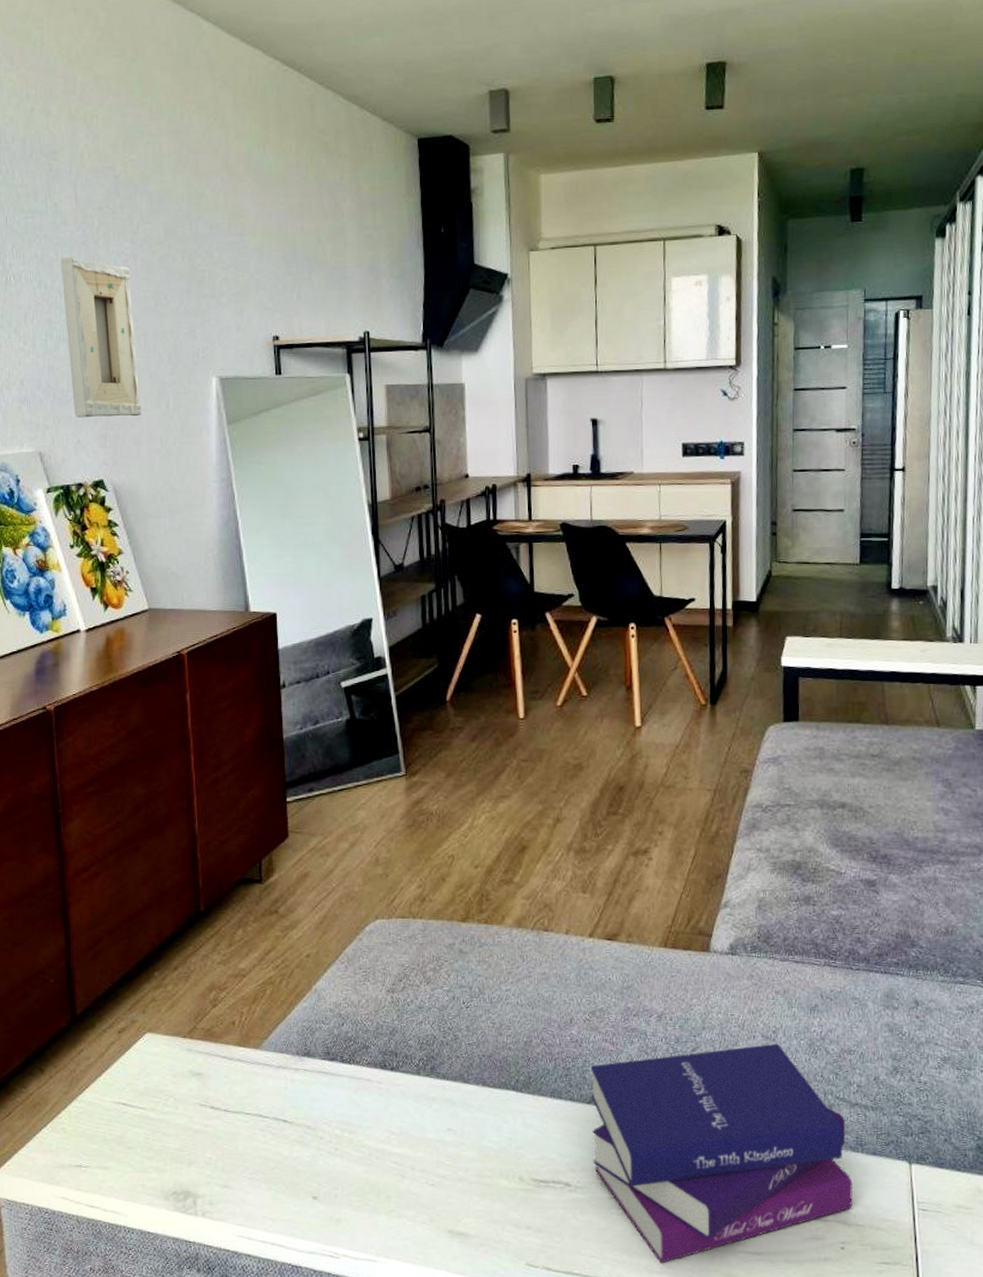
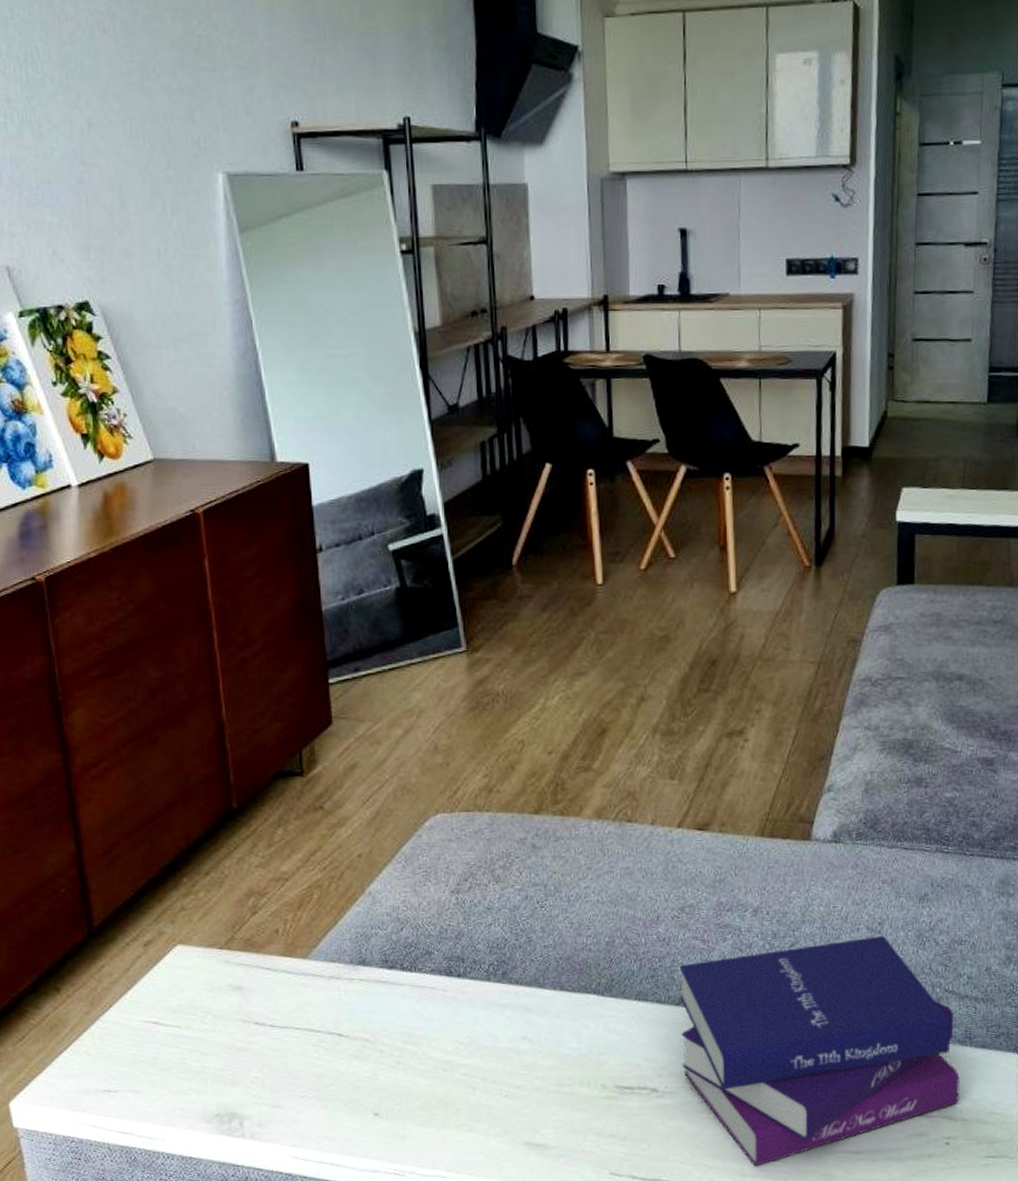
wall sculpture: present [61,257,142,418] -> none [17,15,133,223]

